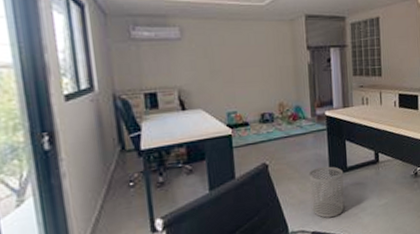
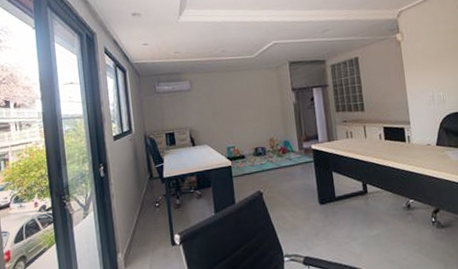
waste bin: present [309,166,344,218] -> none [299,195,335,245]

